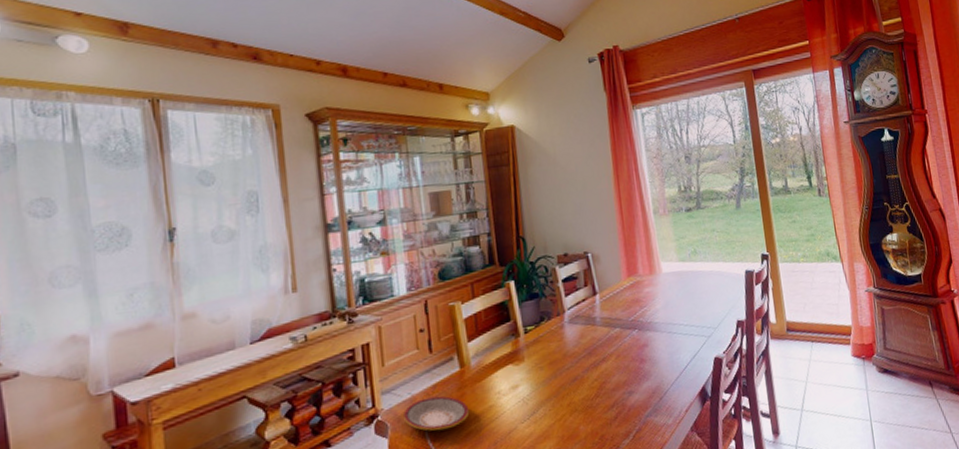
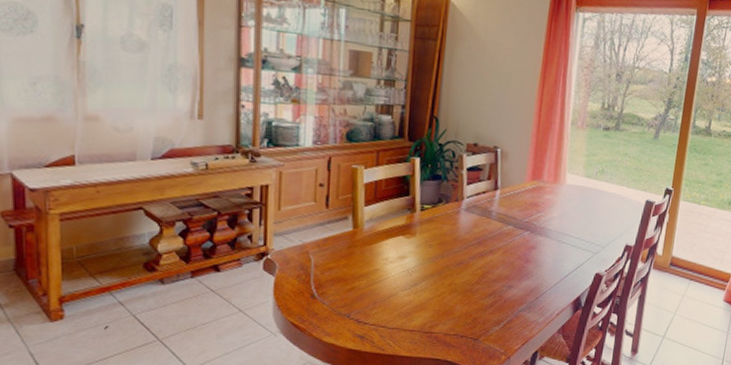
plate: present [403,396,470,431] -> none [292,248,356,281]

